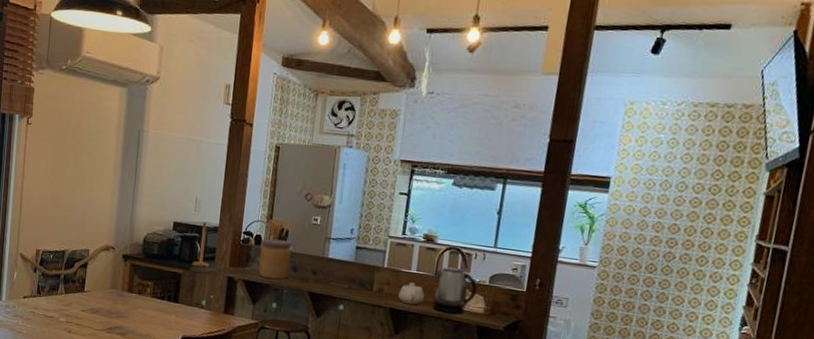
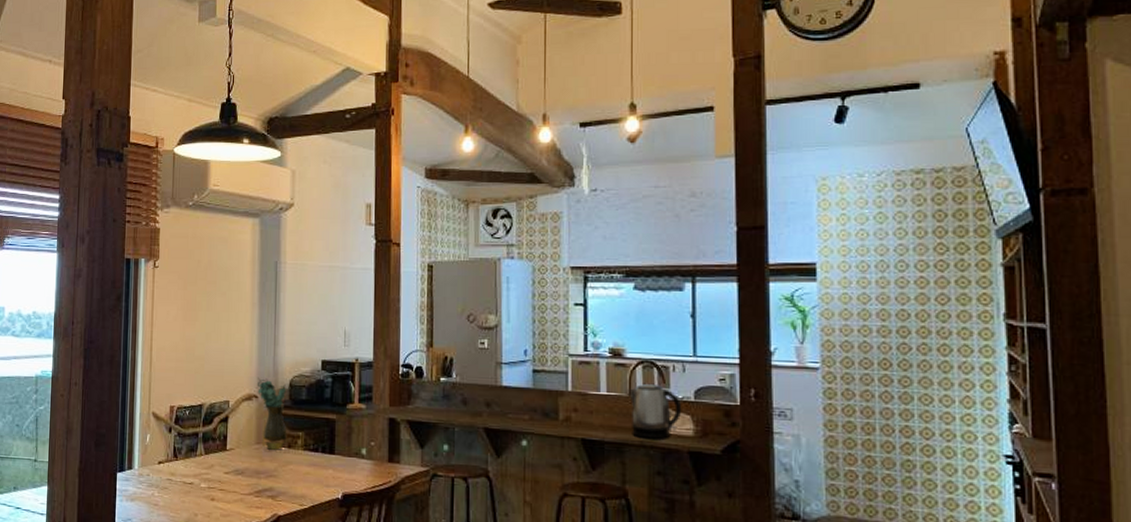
vase: none [115,231,140,295] -> present [257,377,287,450]
jar: present [258,238,292,280] -> none [422,369,459,417]
teapot: present [397,282,425,305] -> none [589,405,621,433]

